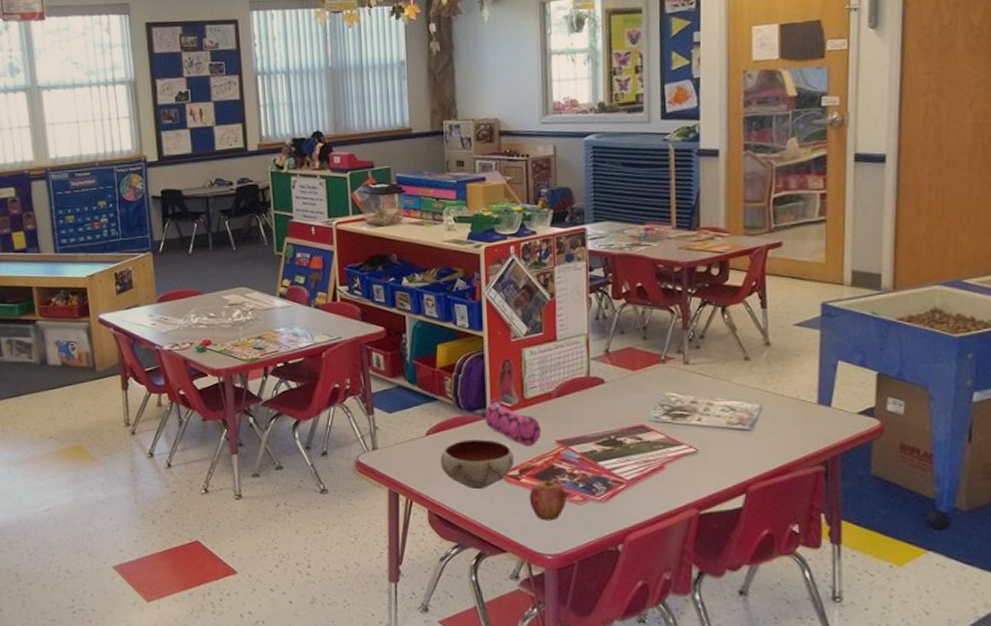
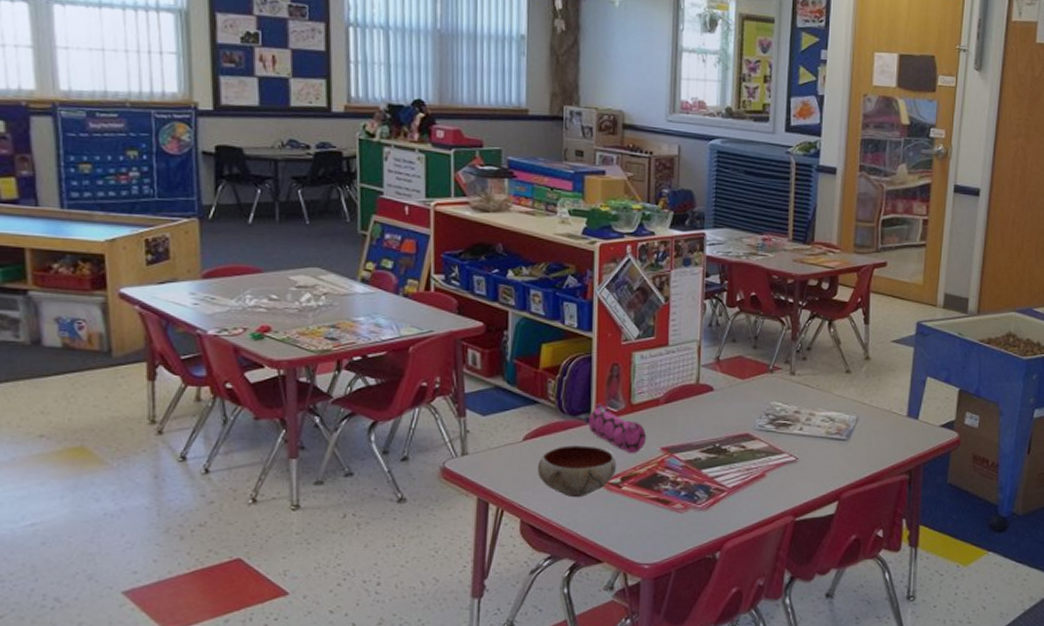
apple: present [529,480,567,521] -> none [629,488,668,530]

